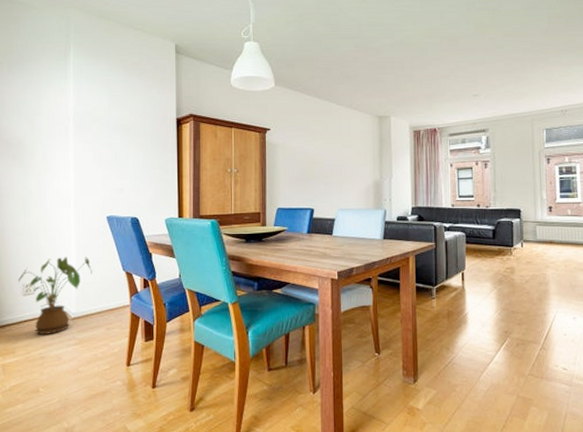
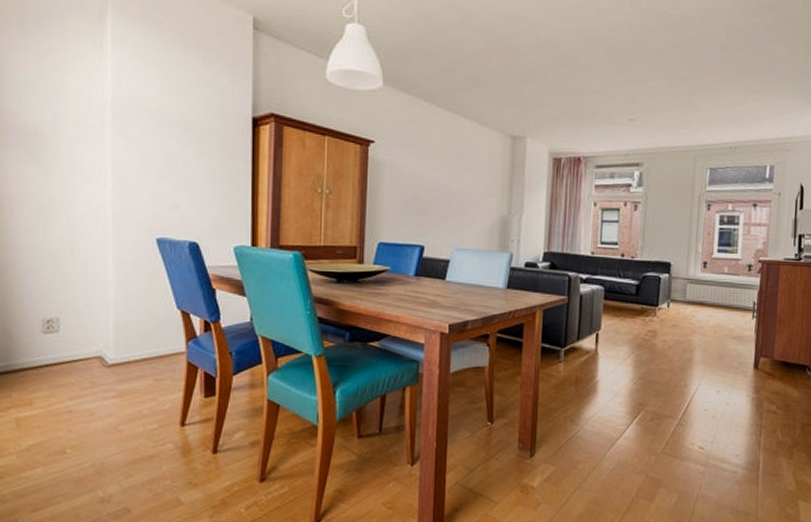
house plant: present [18,256,92,335] -> none [36,287,136,384]

